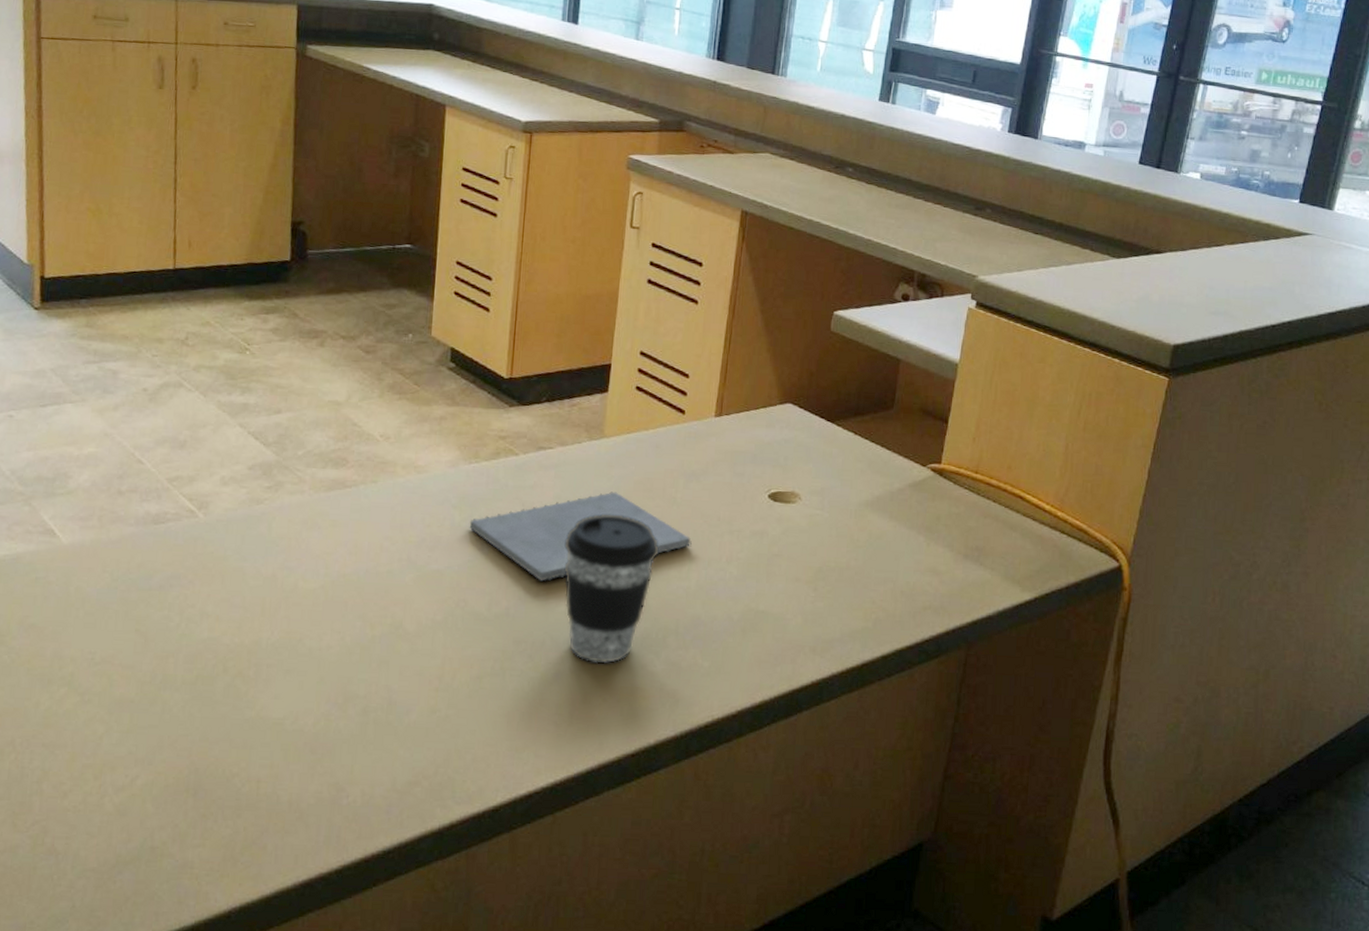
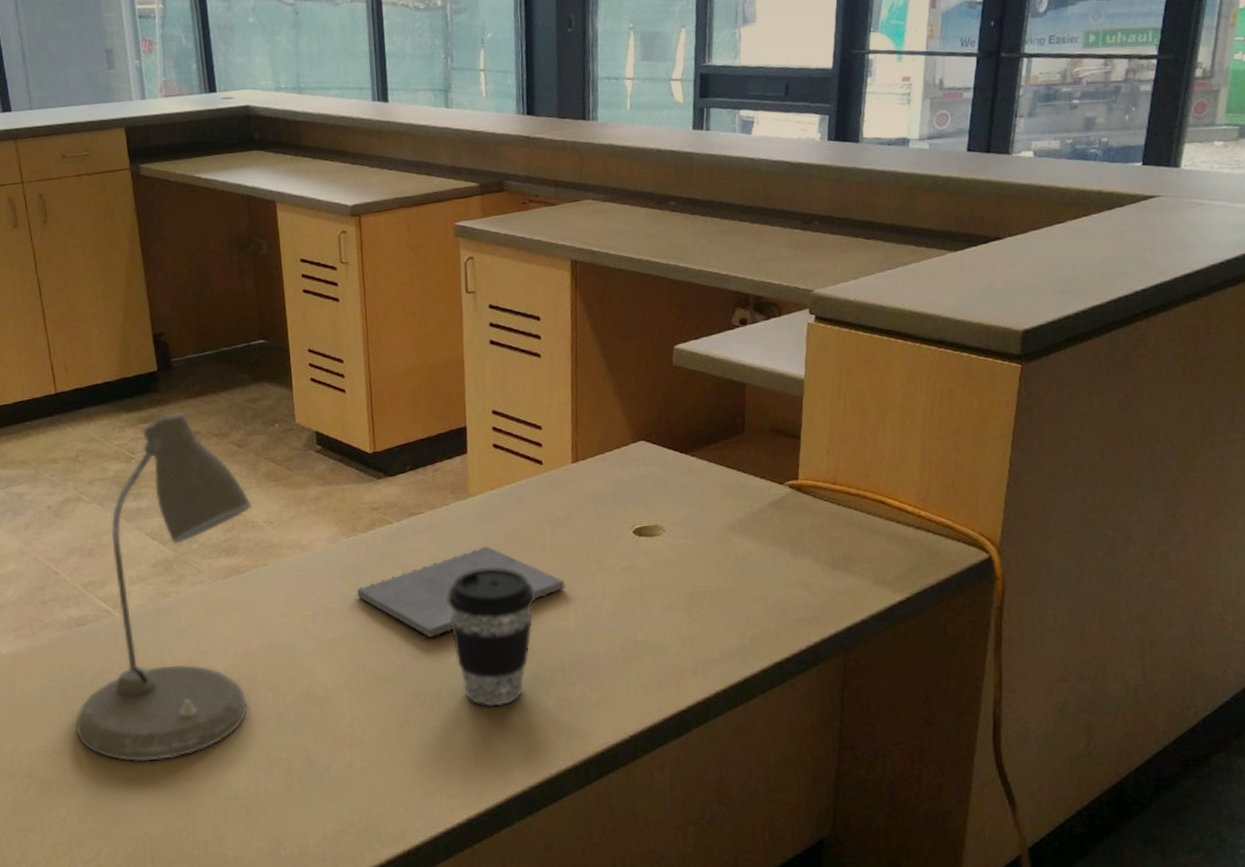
desk lamp: none [132,307,371,683] -> present [75,412,253,762]

